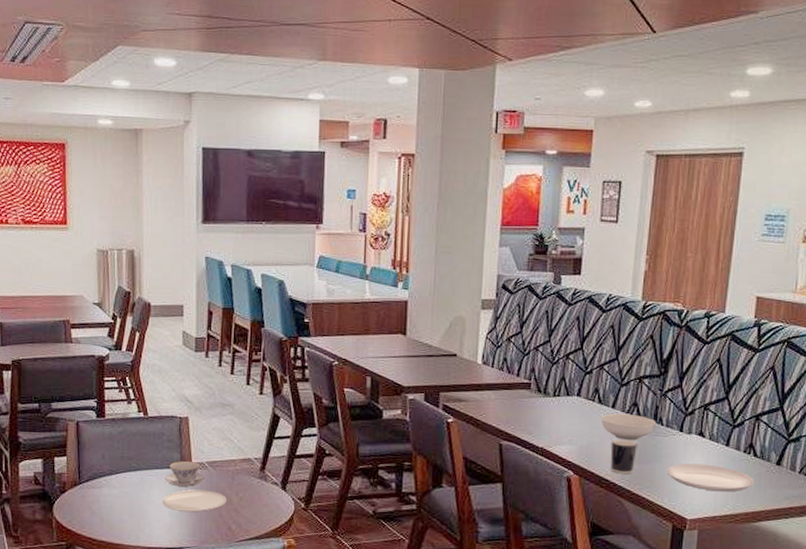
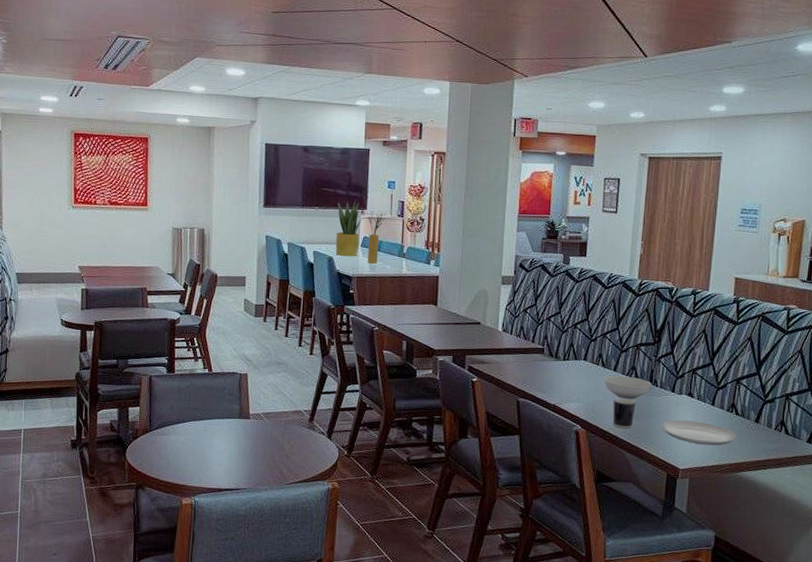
plate: present [162,489,226,513] -> none [222,437,279,458]
teacup: present [165,460,204,487] -> none [225,412,260,435]
planter: none [286,214,318,280] -> present [335,201,363,257]
vase: none [324,226,346,287] -> present [367,211,386,264]

